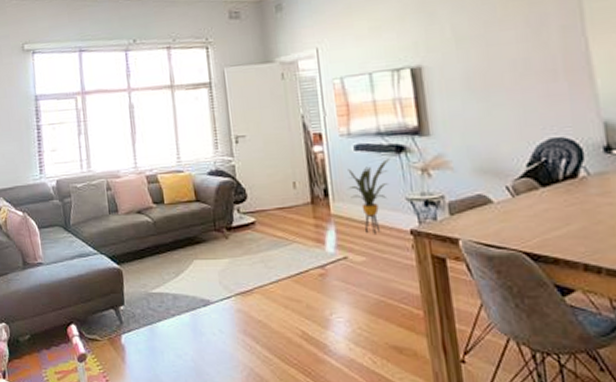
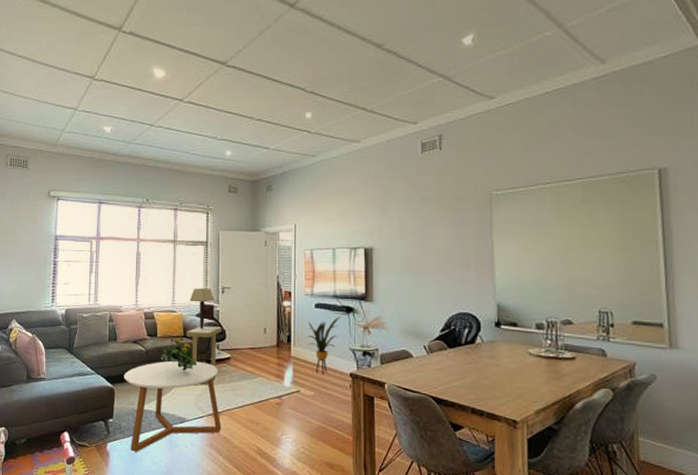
coffee table: none [131,229,255,344] -> present [124,361,221,452]
flowering plant: none [172,202,216,244] -> present [161,337,198,372]
lampshade: none [197,139,230,191] -> present [189,288,215,330]
side table: none [199,185,241,258] -> present [187,326,222,385]

